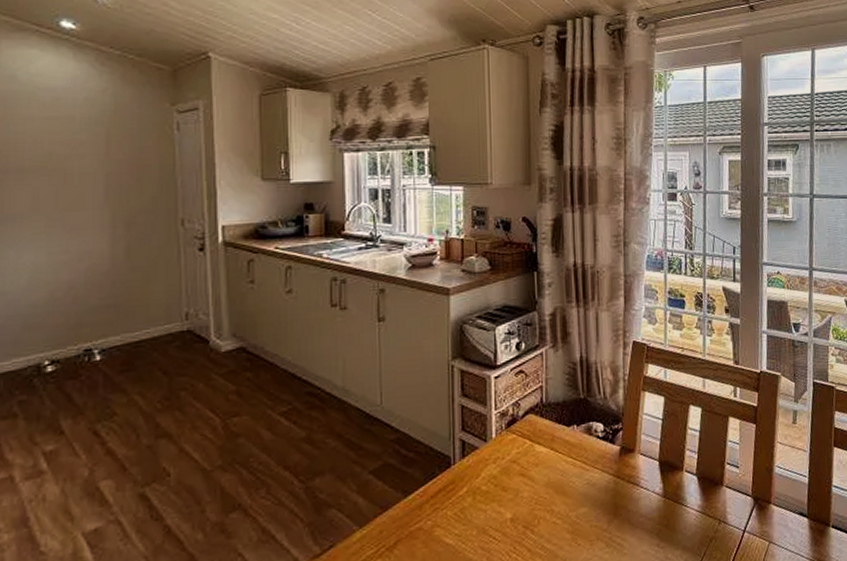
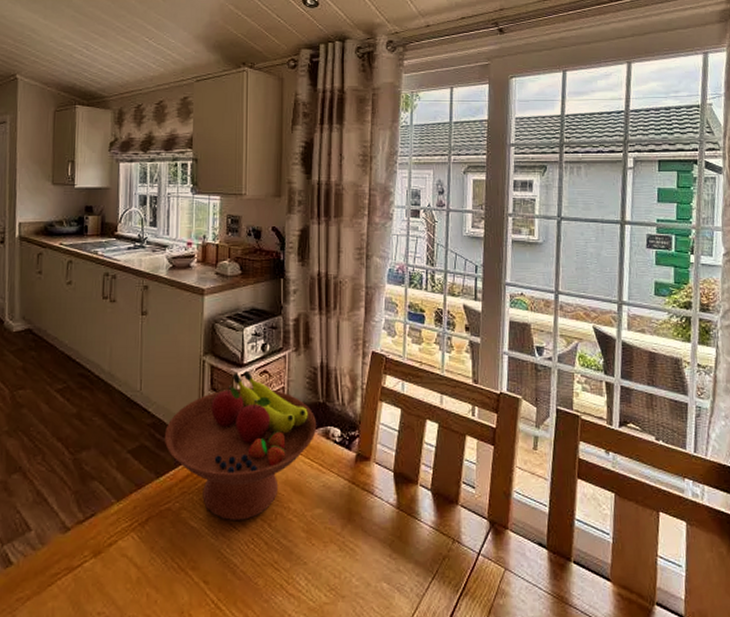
fruit bowl: none [412,371,579,532] -> present [165,370,317,521]

